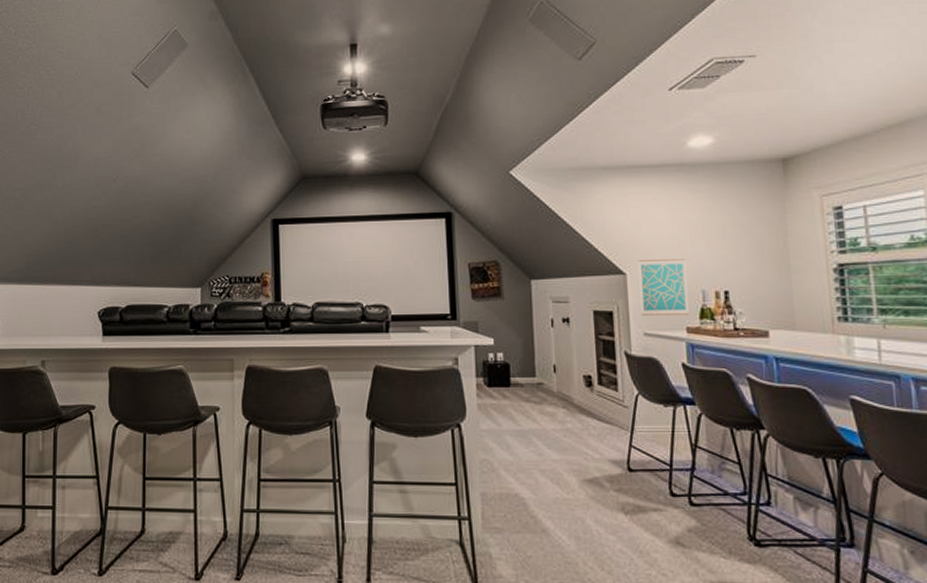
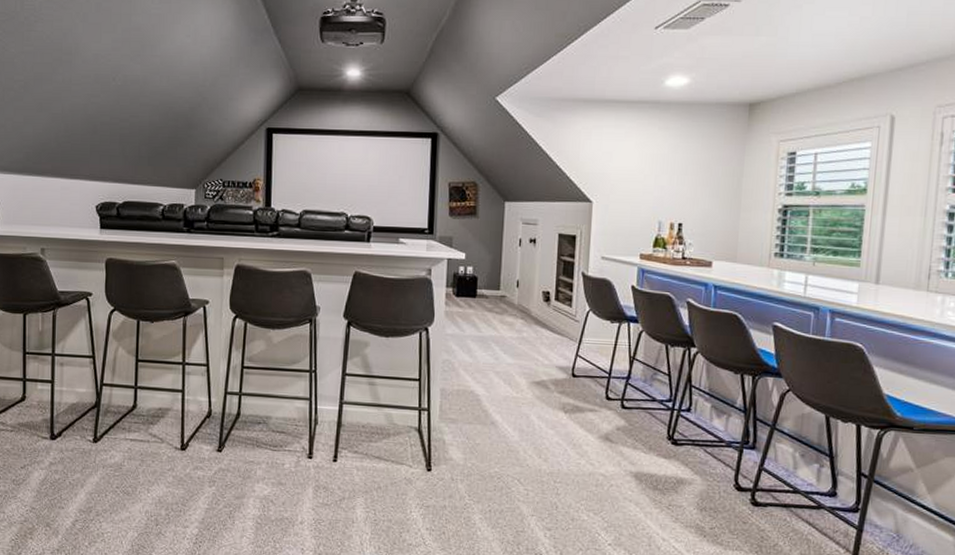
wall art: present [638,259,690,316] -> none [601,190,648,243]

